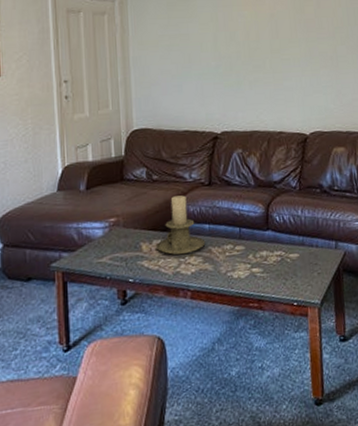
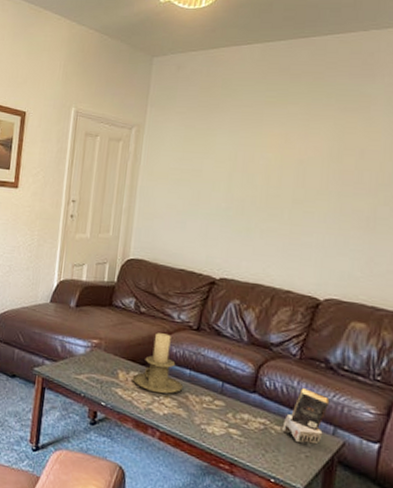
book: none [294,214,329,263] -> present [280,388,330,445]

